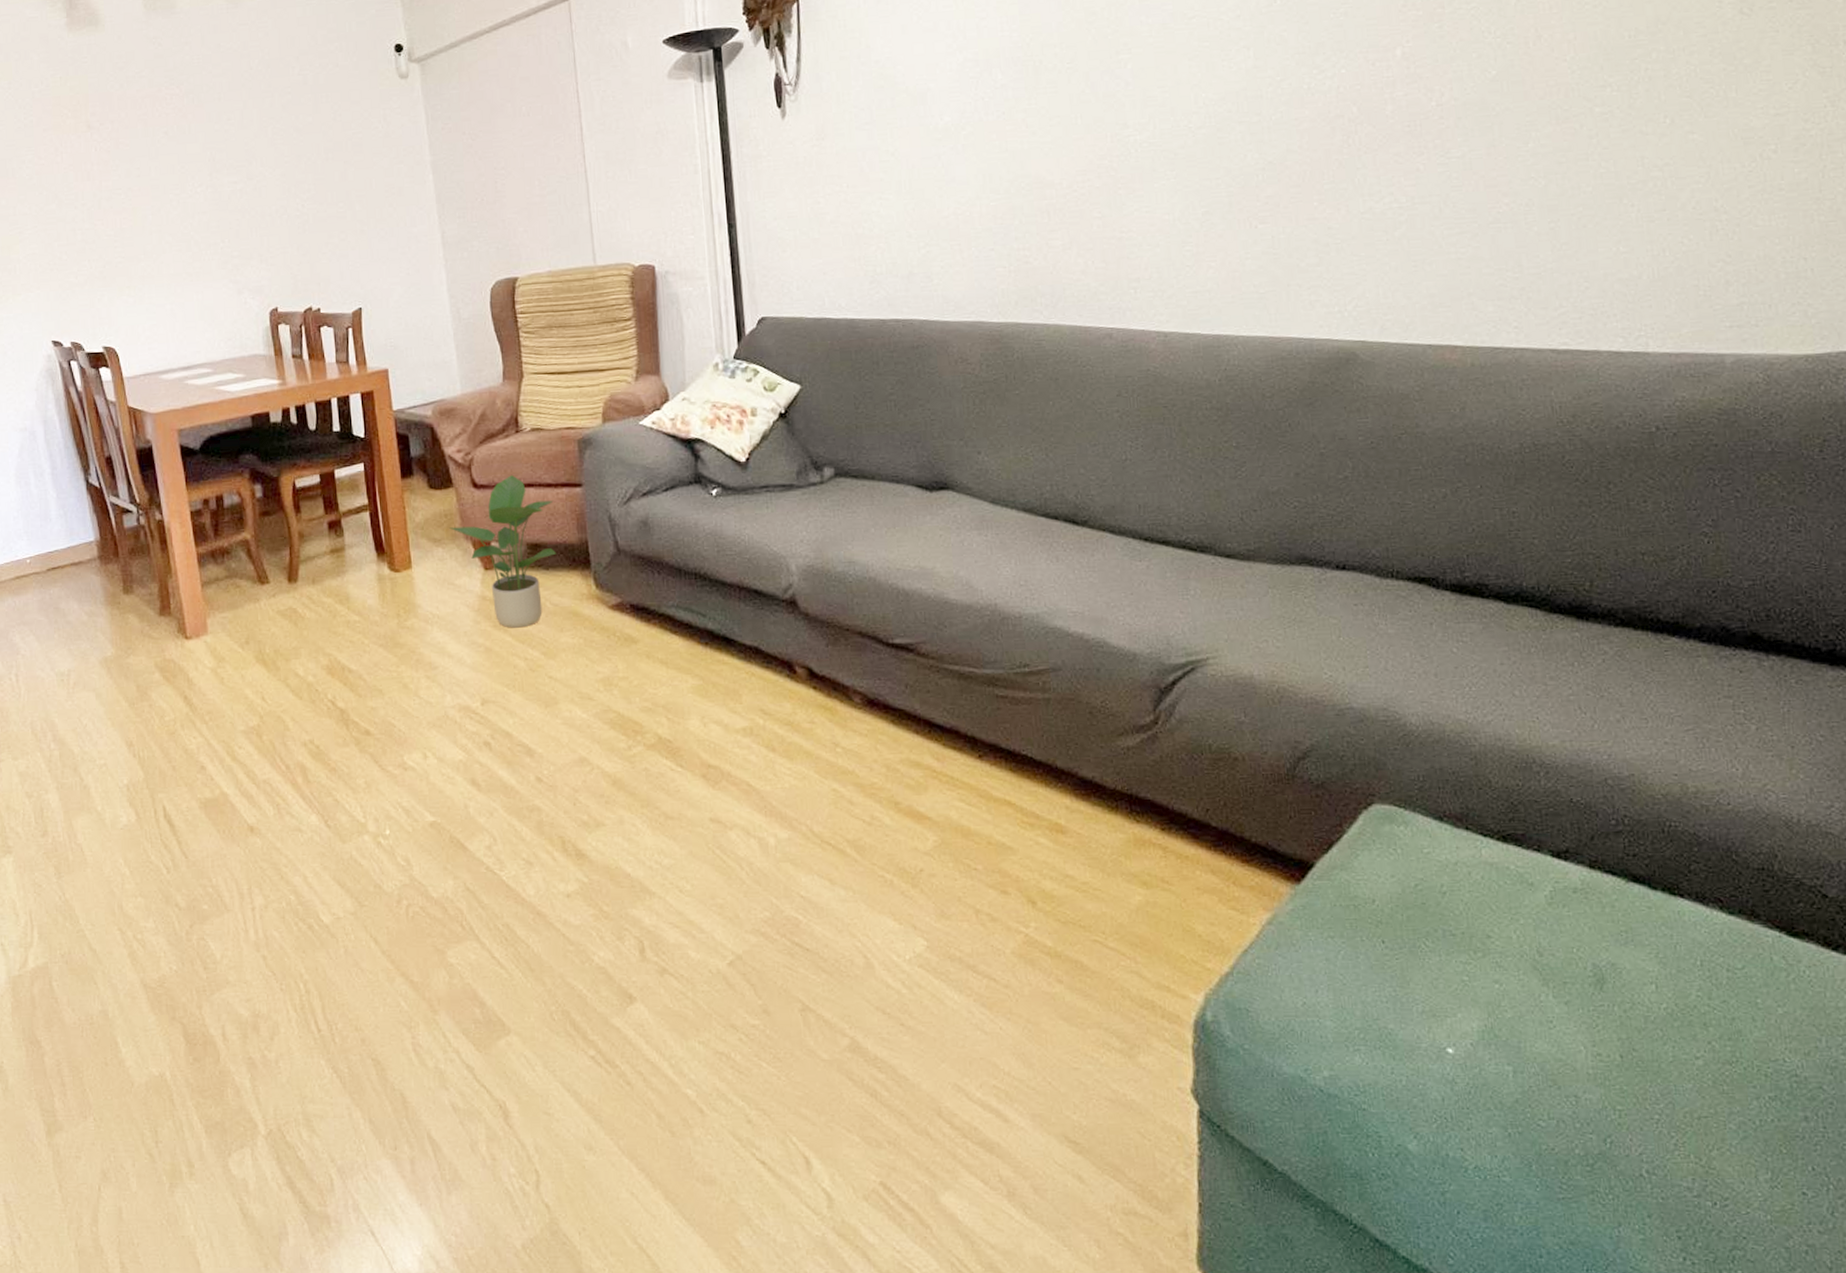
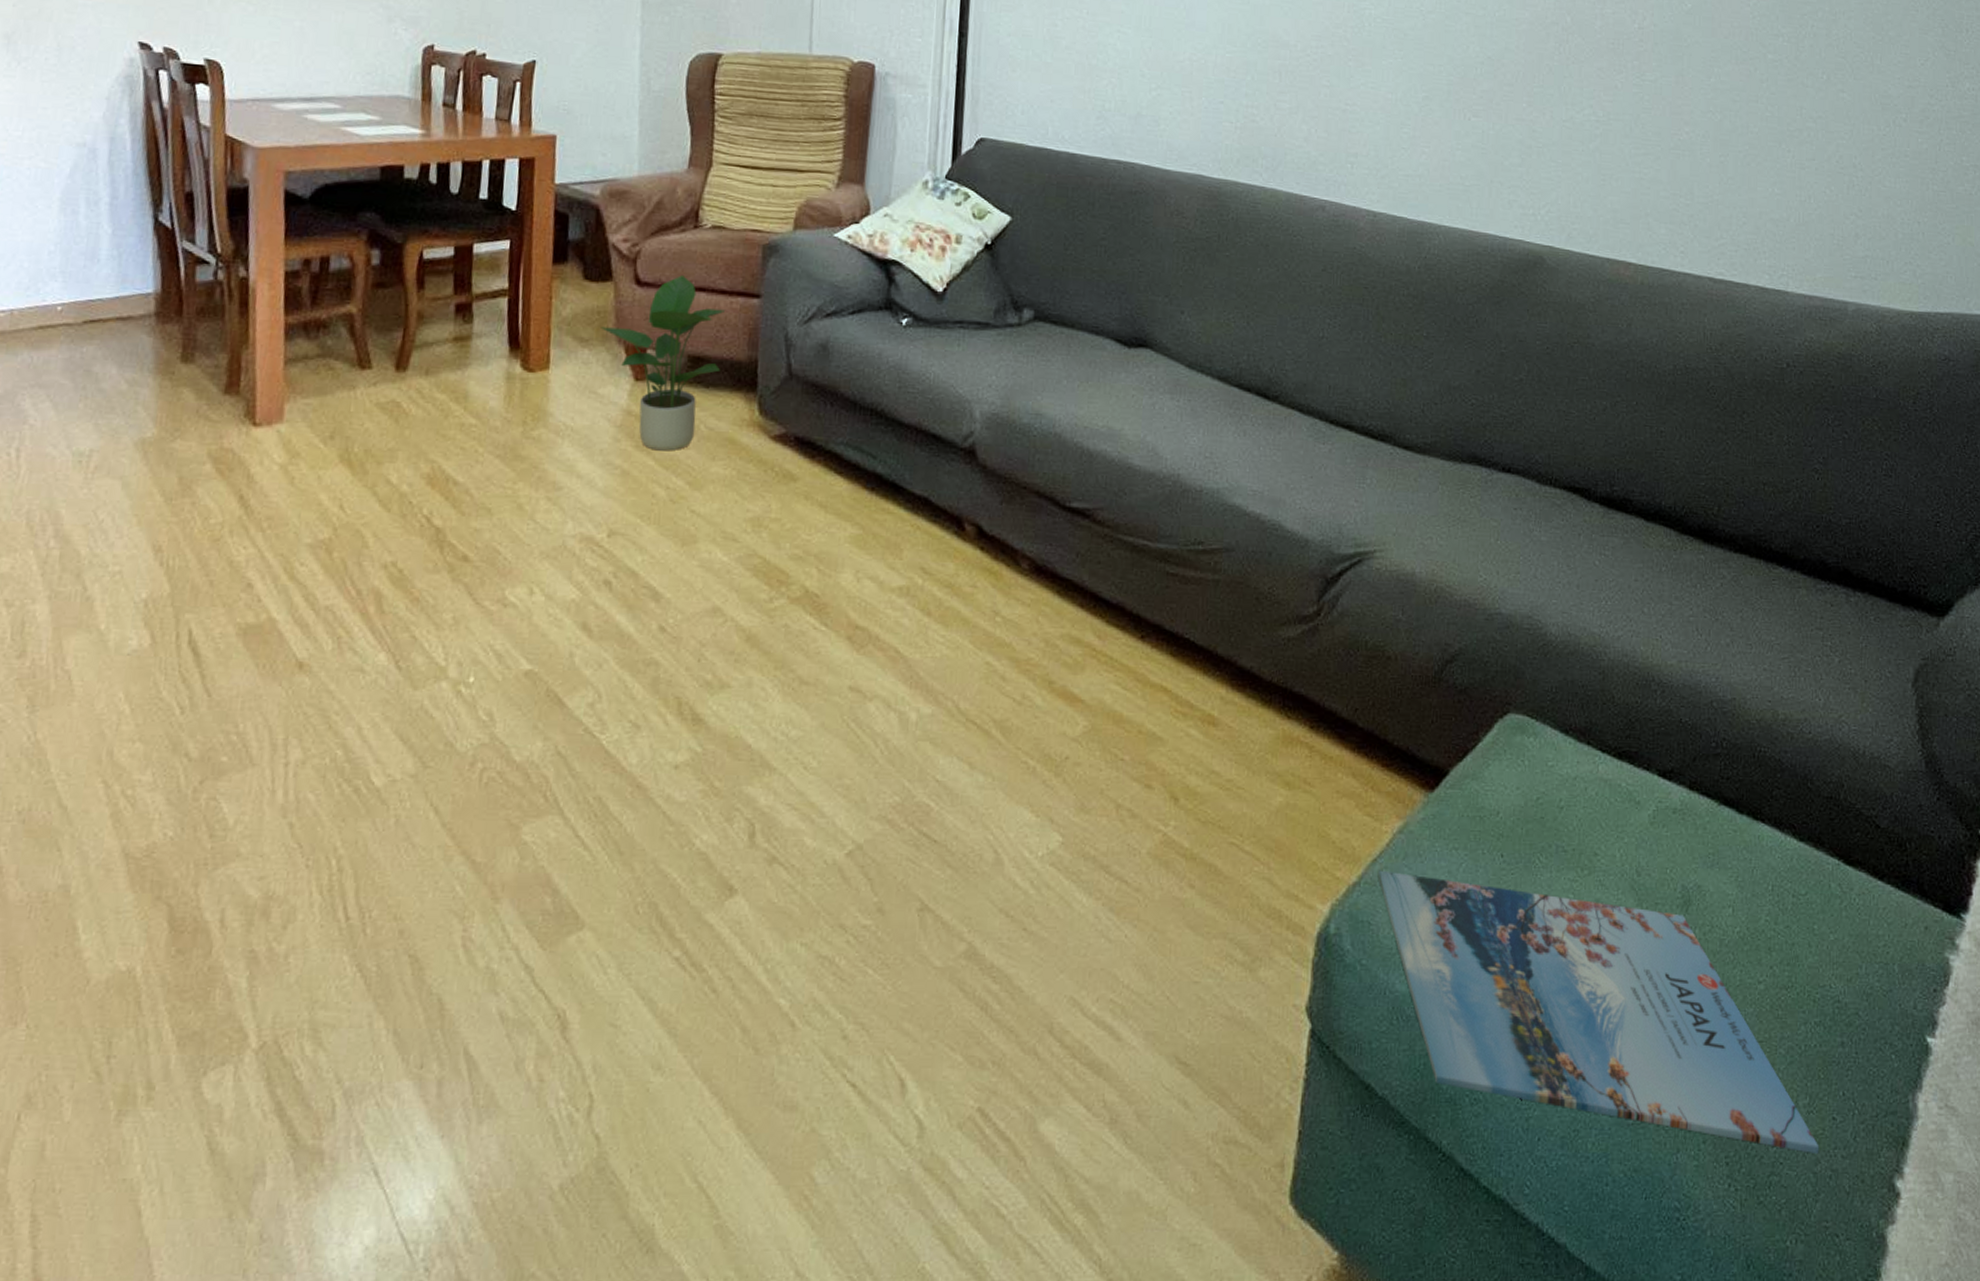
magazine: none [1250,960,1790,1230] -> present [1377,870,1819,1155]

